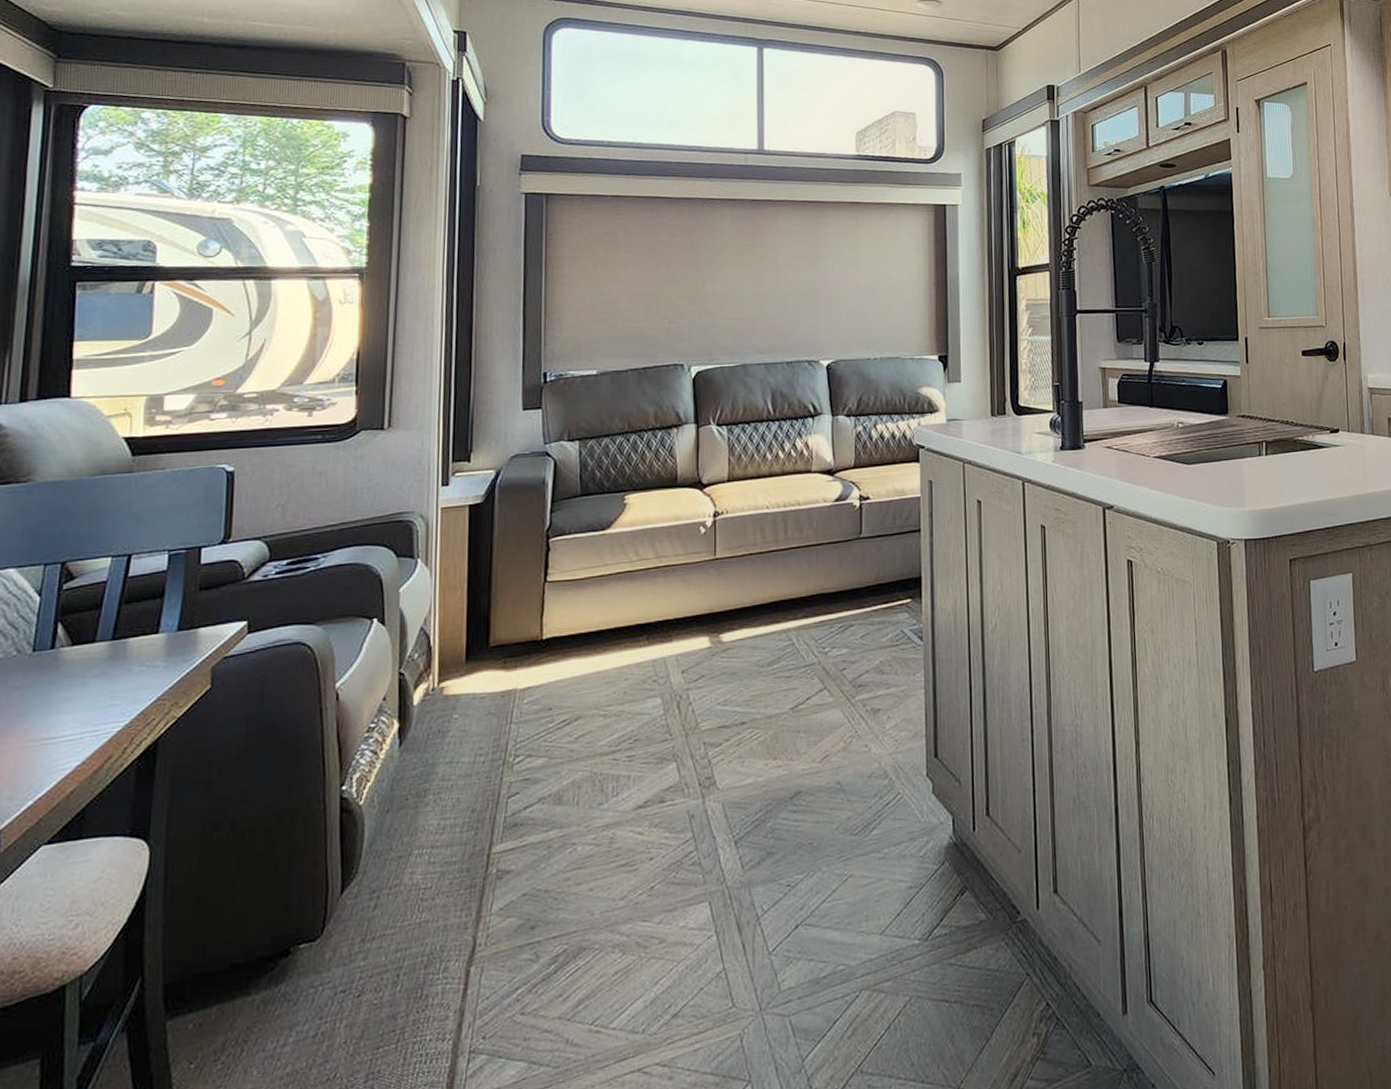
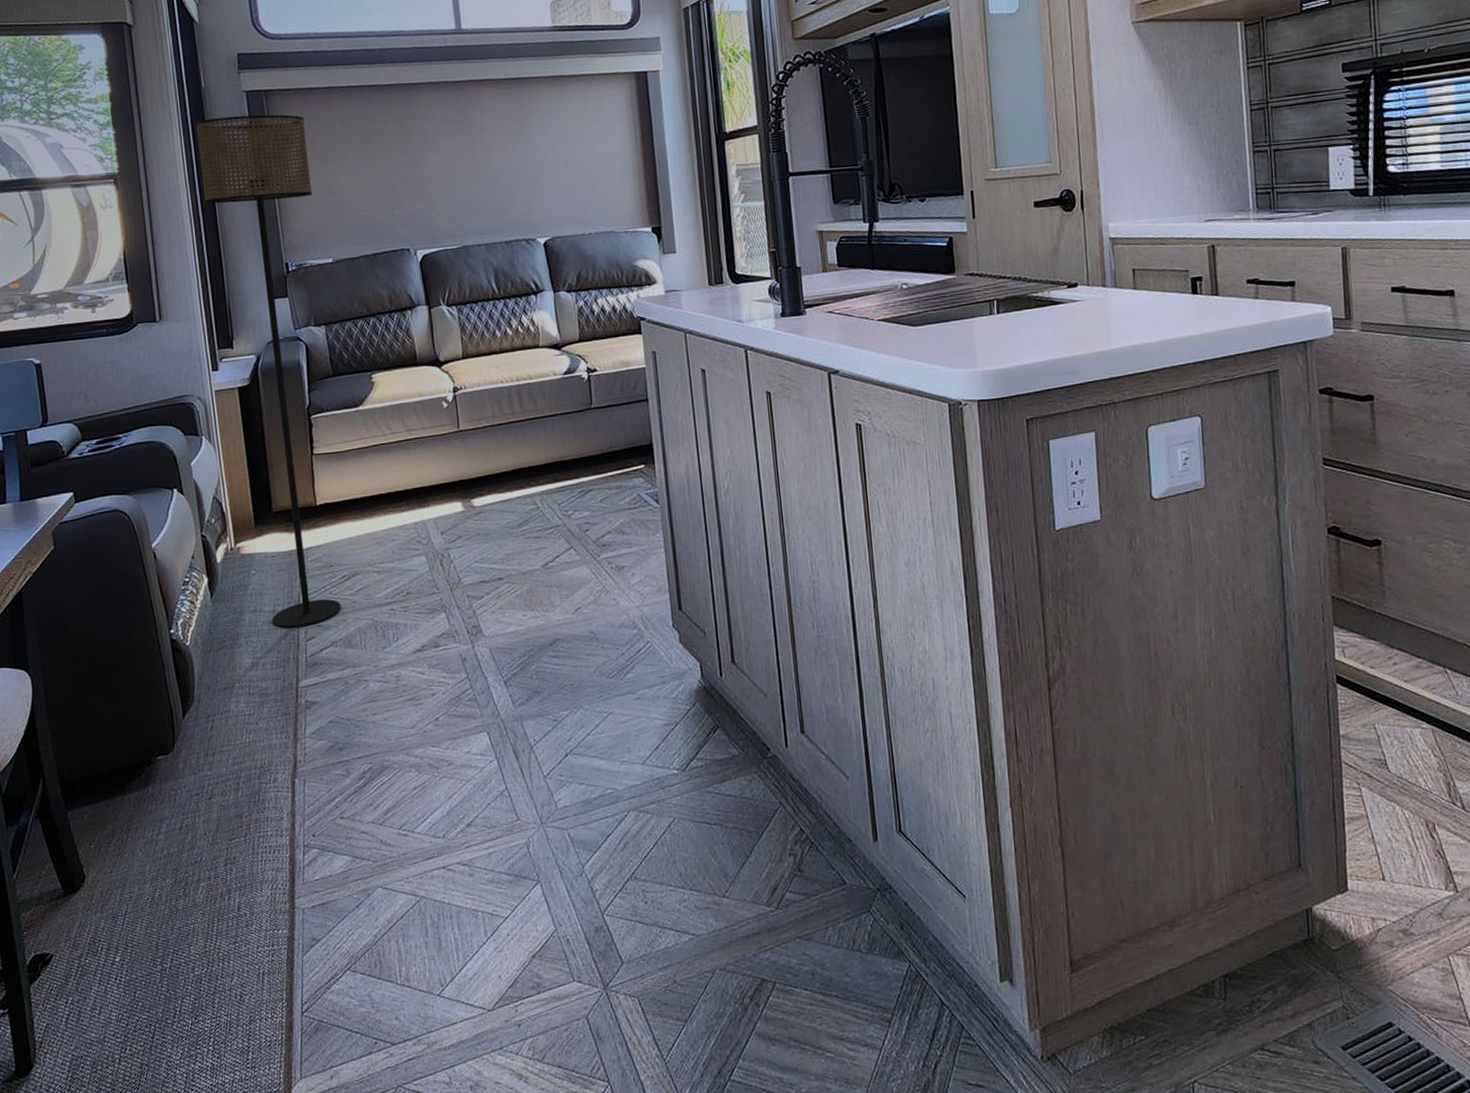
floor lamp: none [461,217,585,783] -> present [195,114,342,628]

